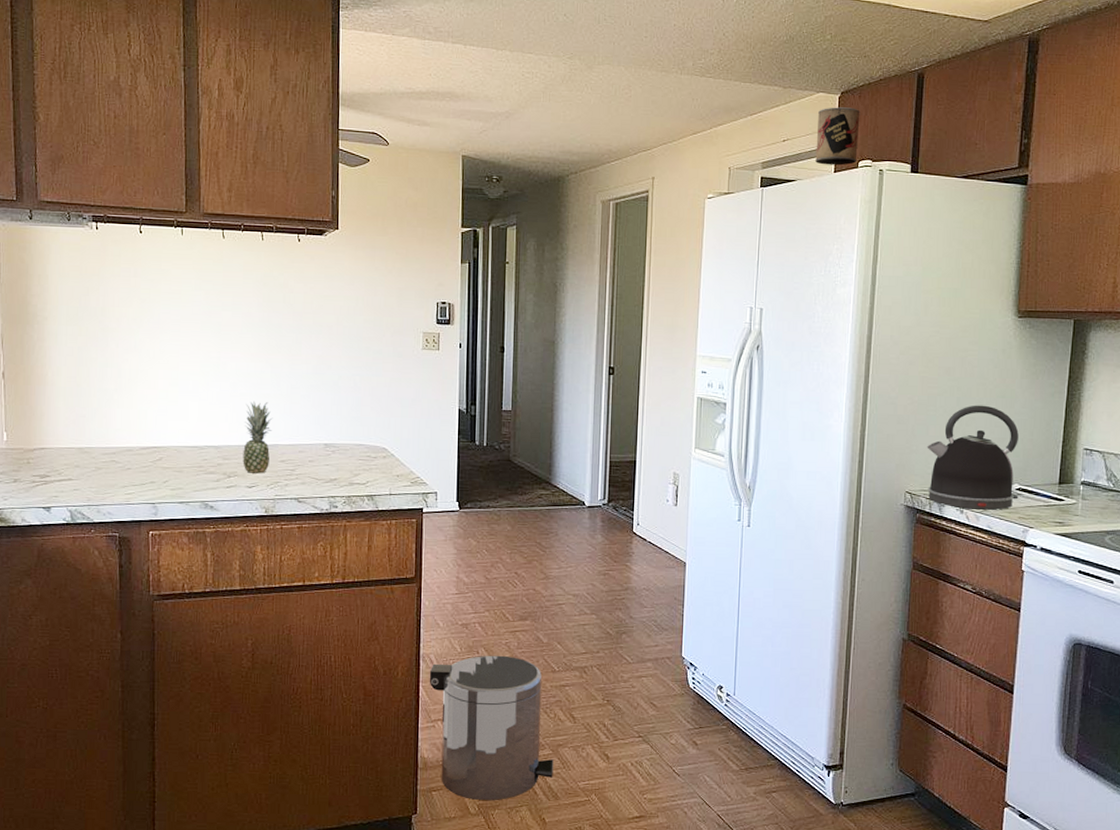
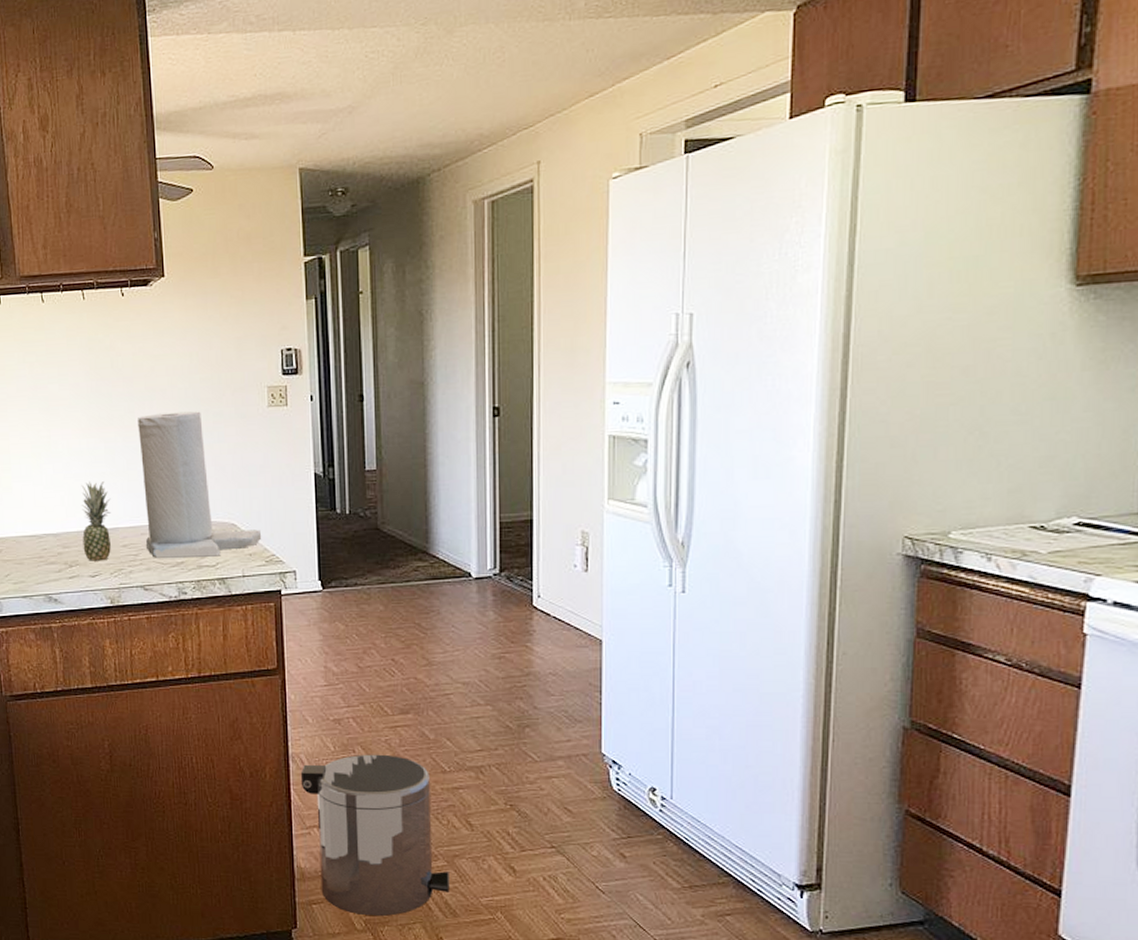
paper towel: none [302,346,409,476] -> present [138,411,262,558]
tin can: present [815,107,860,166] -> none [762,24,826,111]
kettle: present [927,405,1019,510] -> none [935,412,1078,555]

